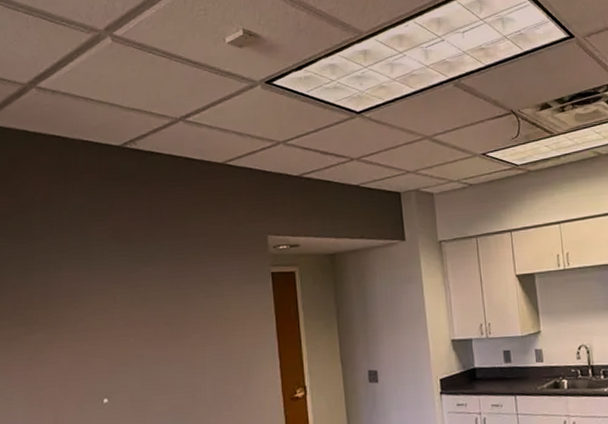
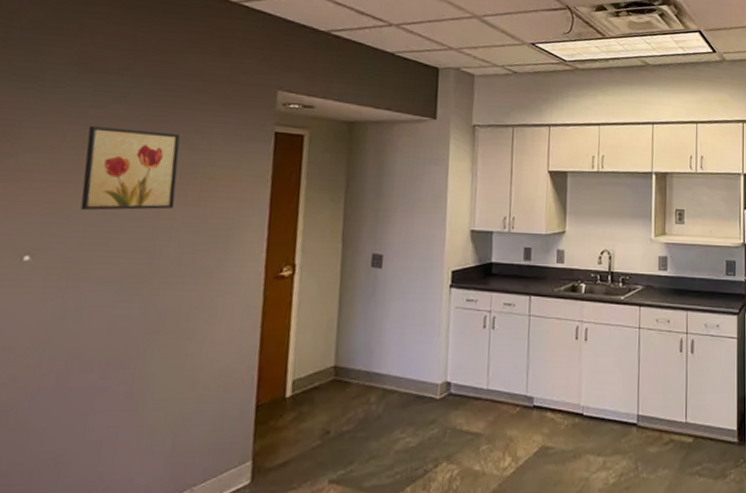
wall art: none [131,285,203,357] -> present [80,125,181,210]

